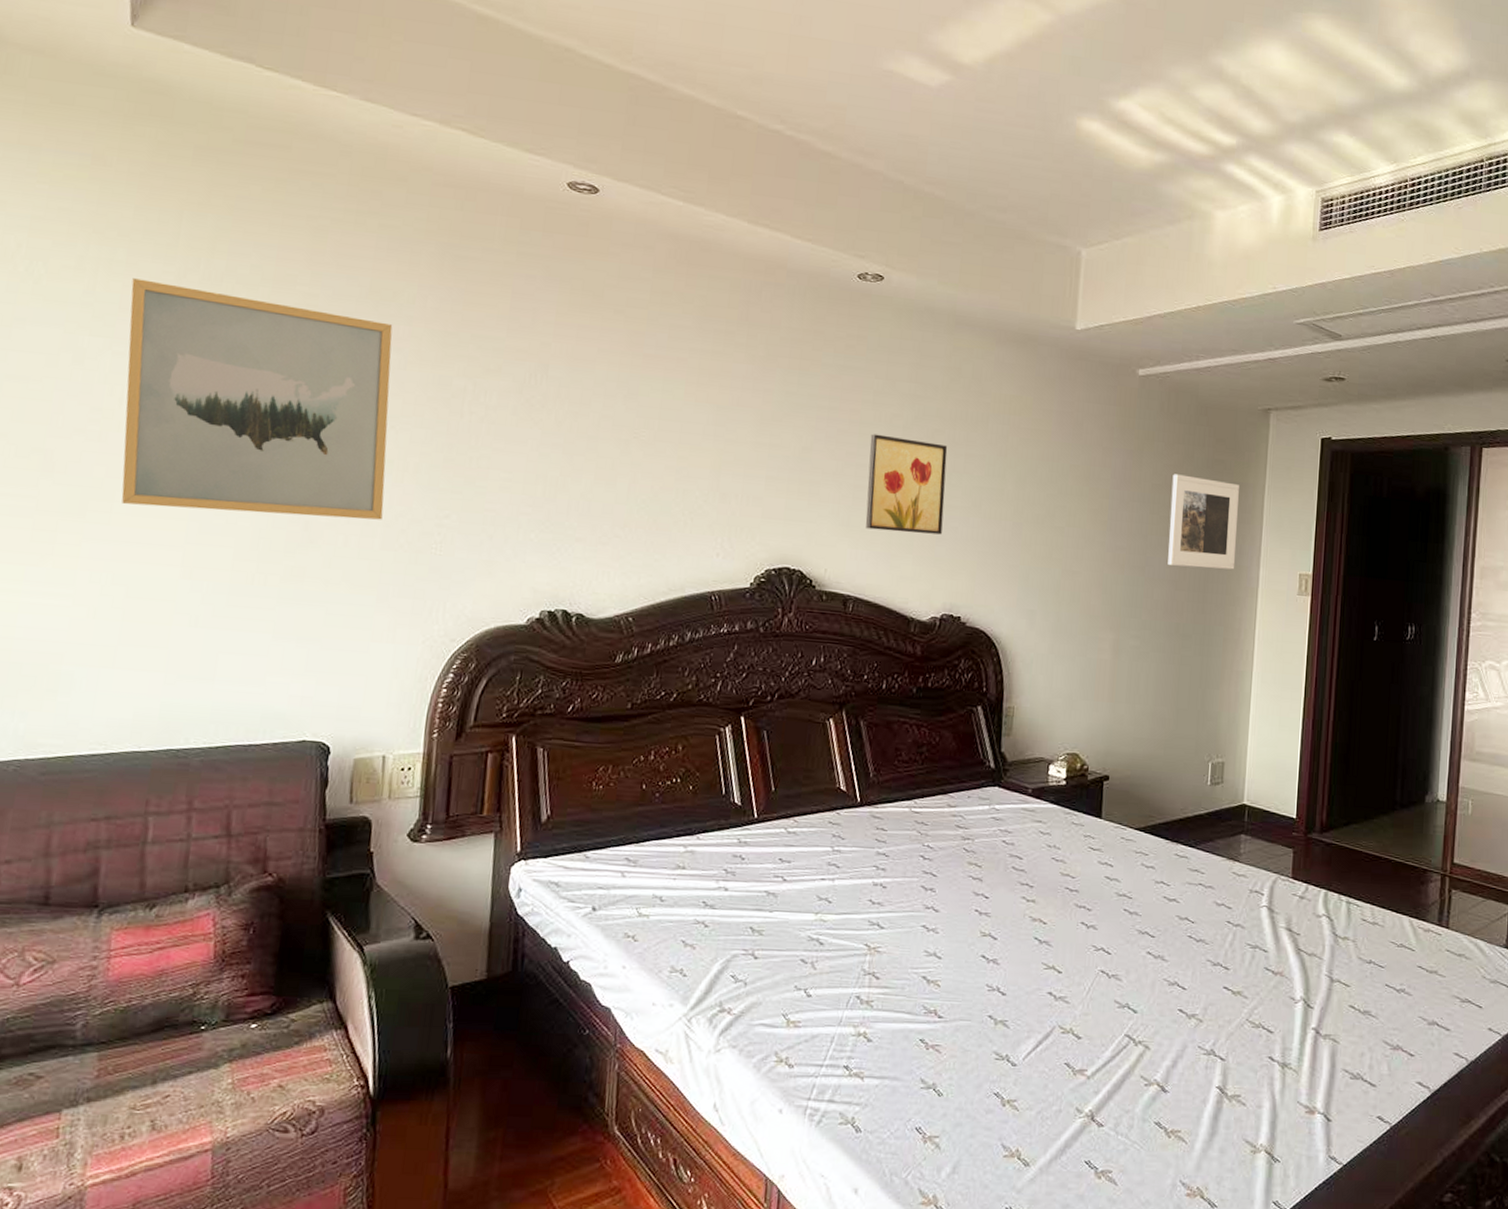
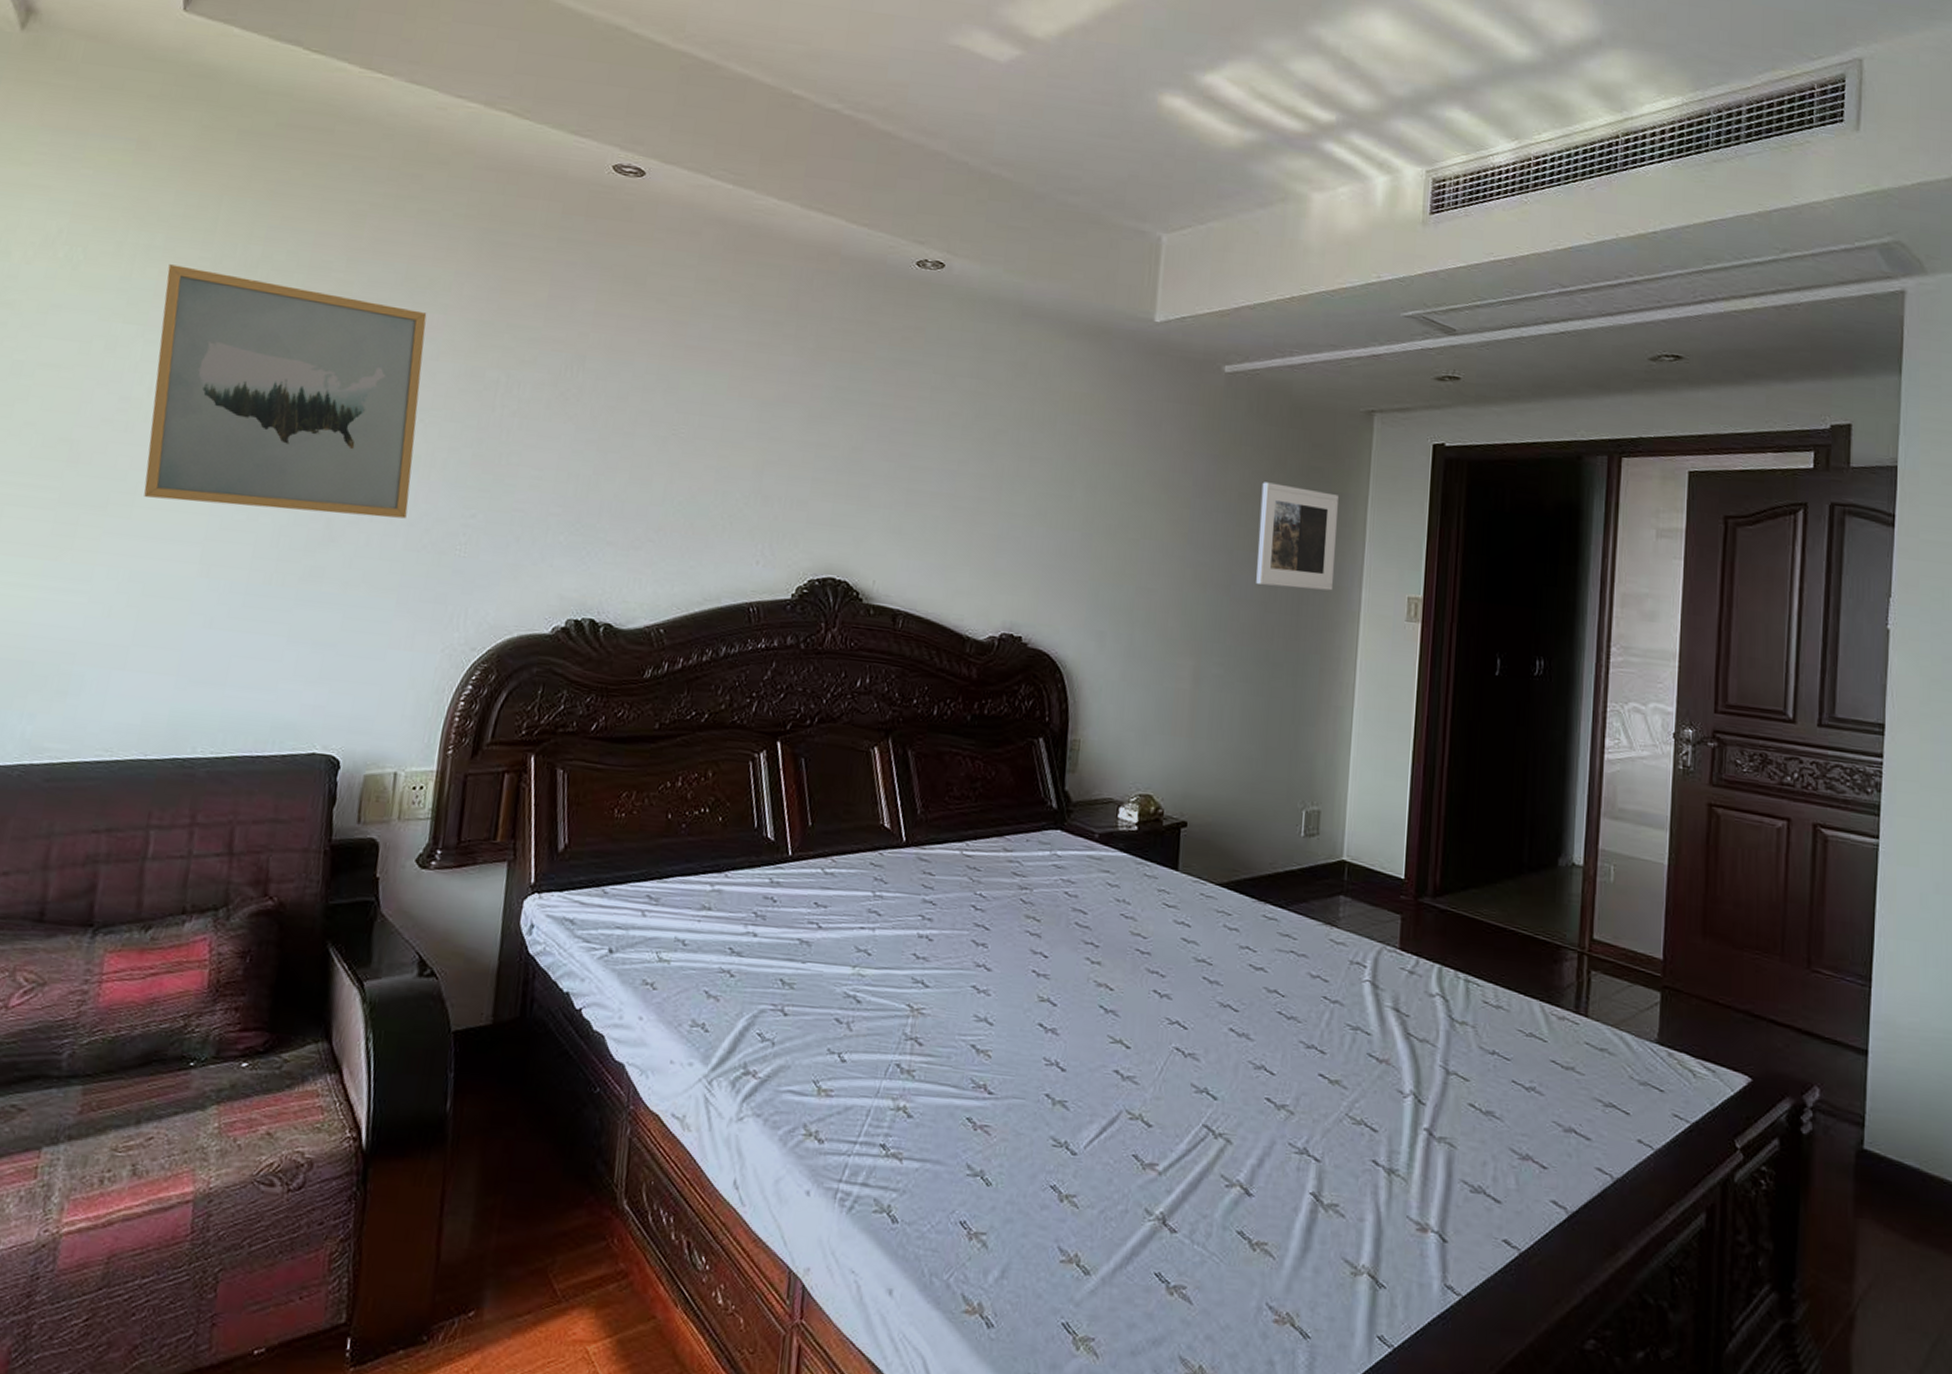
wall art: present [865,433,948,535] -> none [919,433,1011,545]

